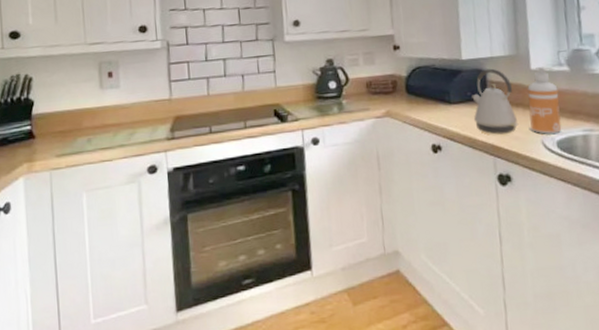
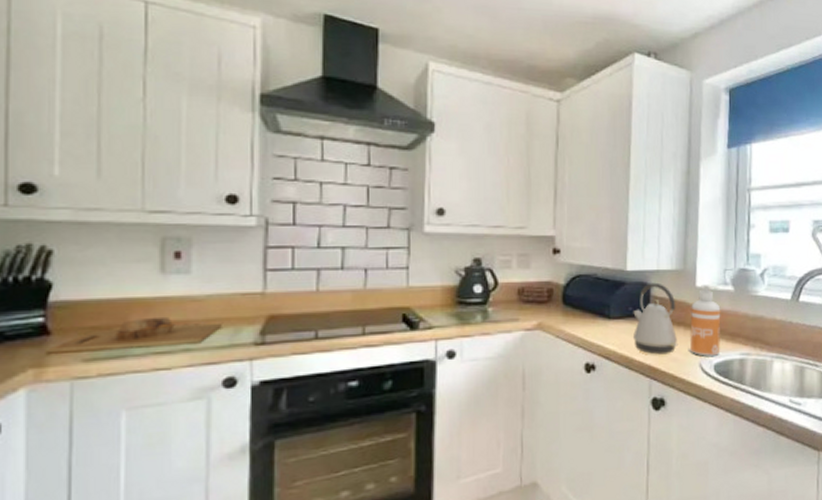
cutting board: none [34,121,144,152] -> present [47,316,222,354]

